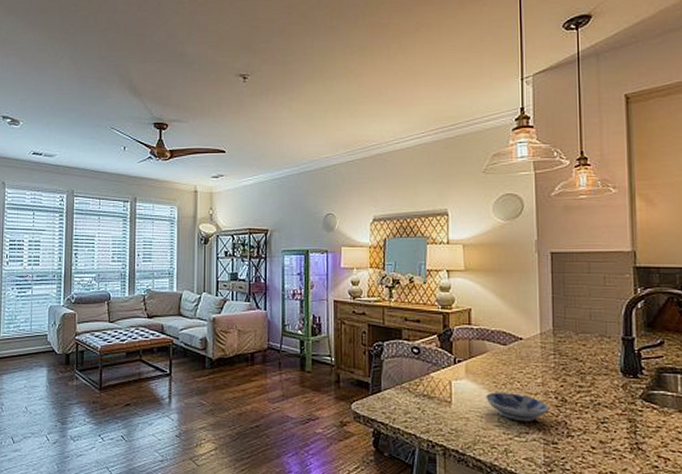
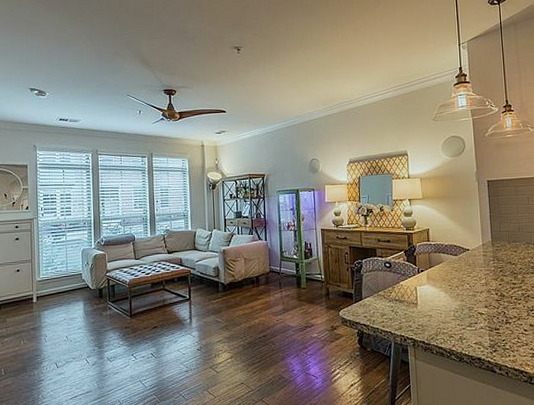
bowl: present [486,392,548,422] -> none [443,293,491,315]

